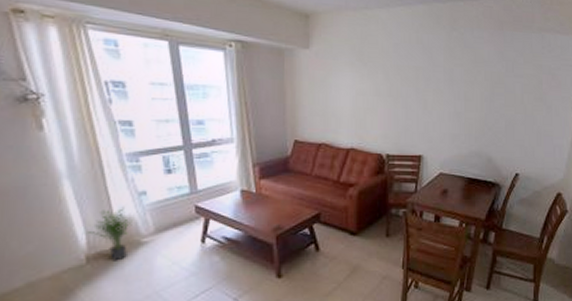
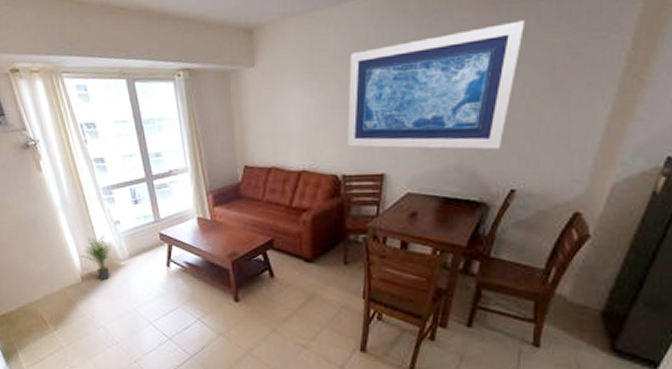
wall art: none [390,45,523,140] -> present [346,20,526,149]

